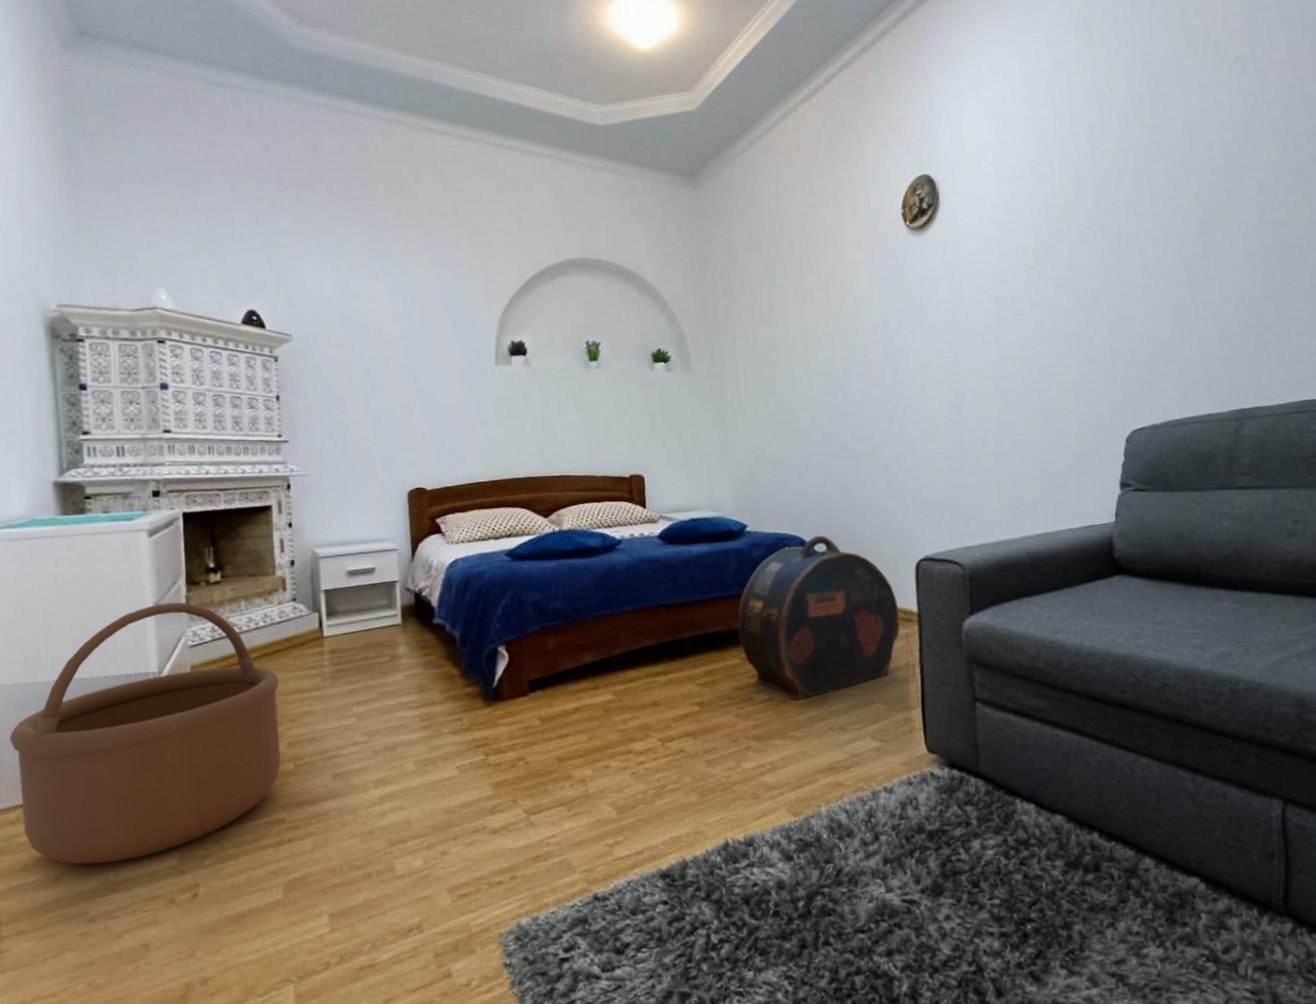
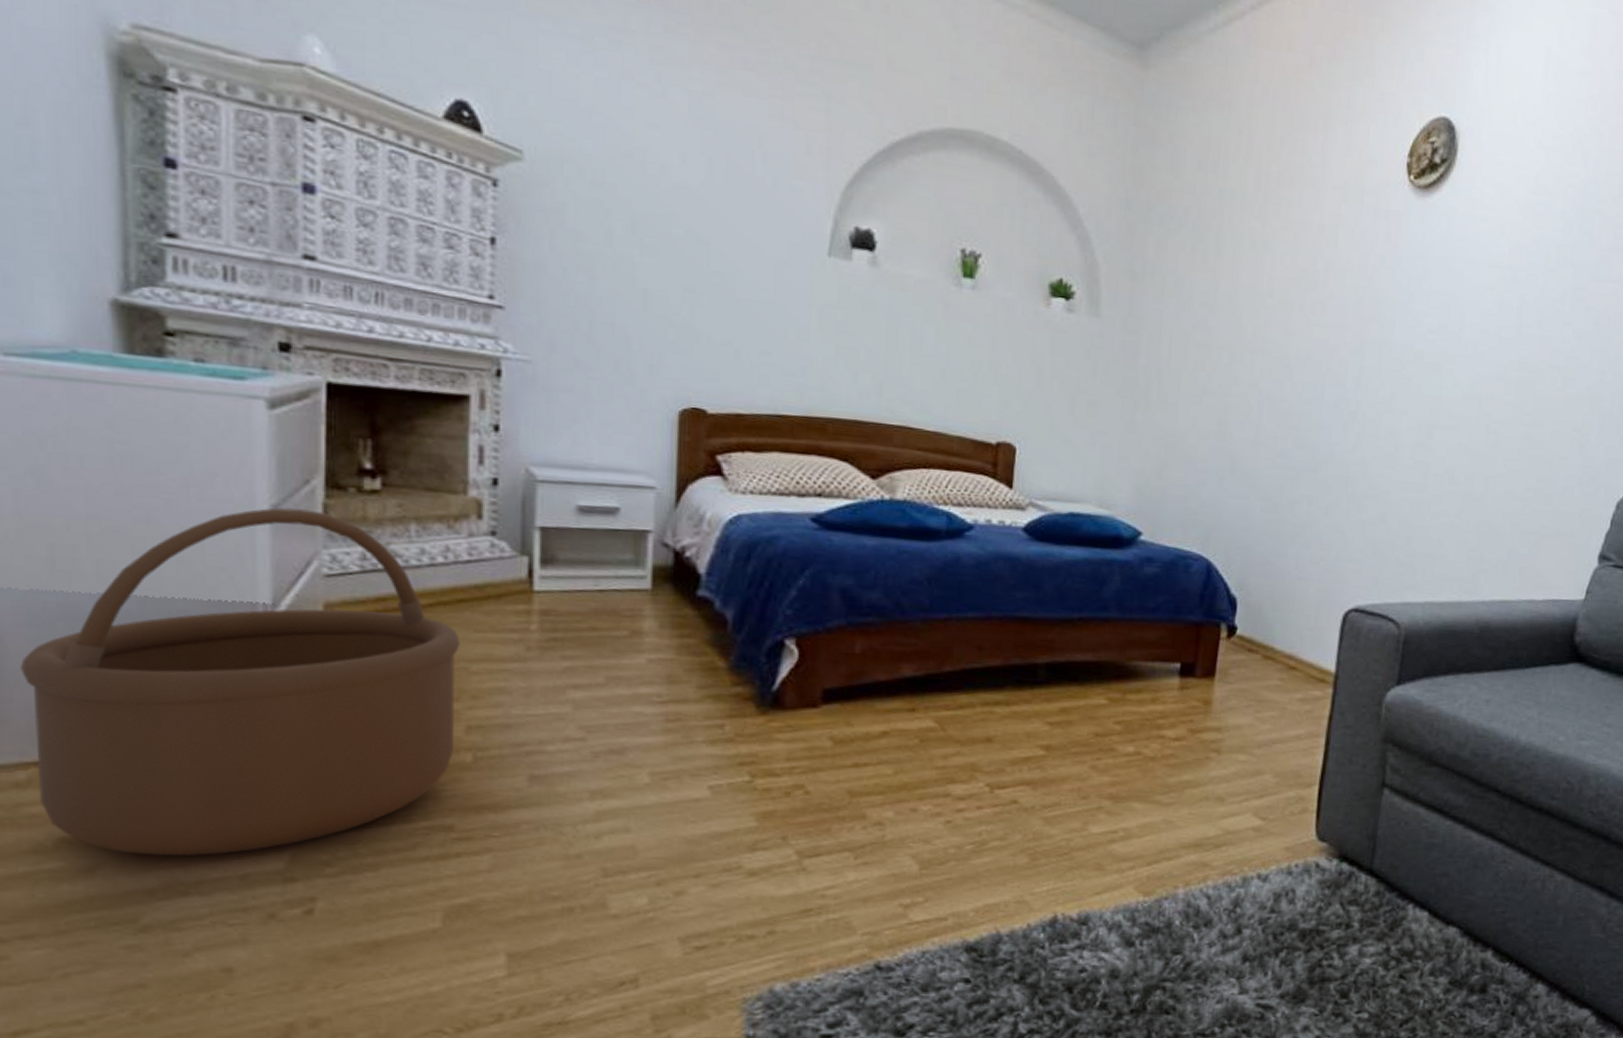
hat box: present [737,535,900,701] -> none [1109,560,1313,759]

